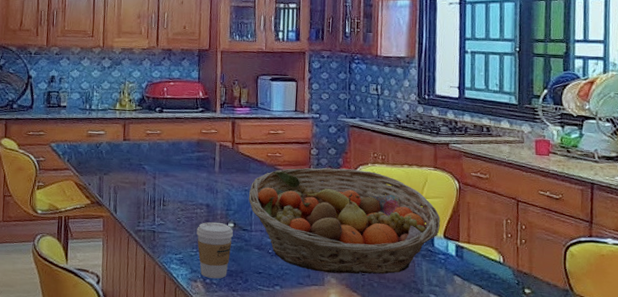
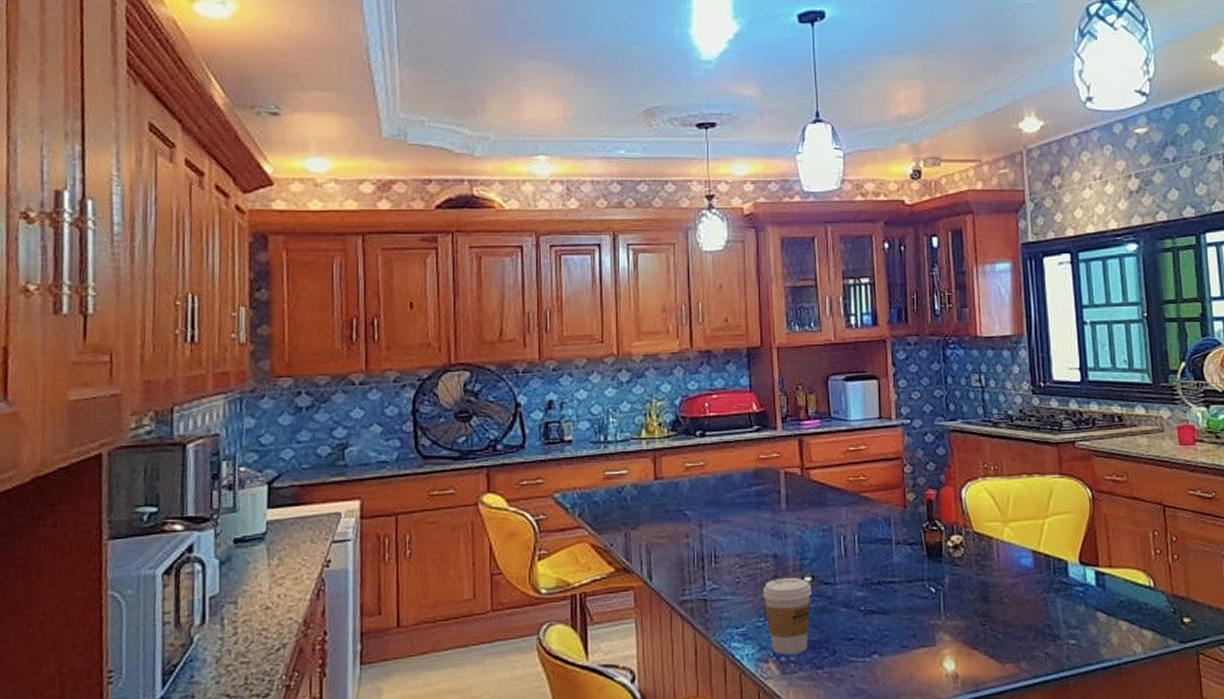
fruit basket: present [249,167,440,274] -> none [829,487,1074,628]

